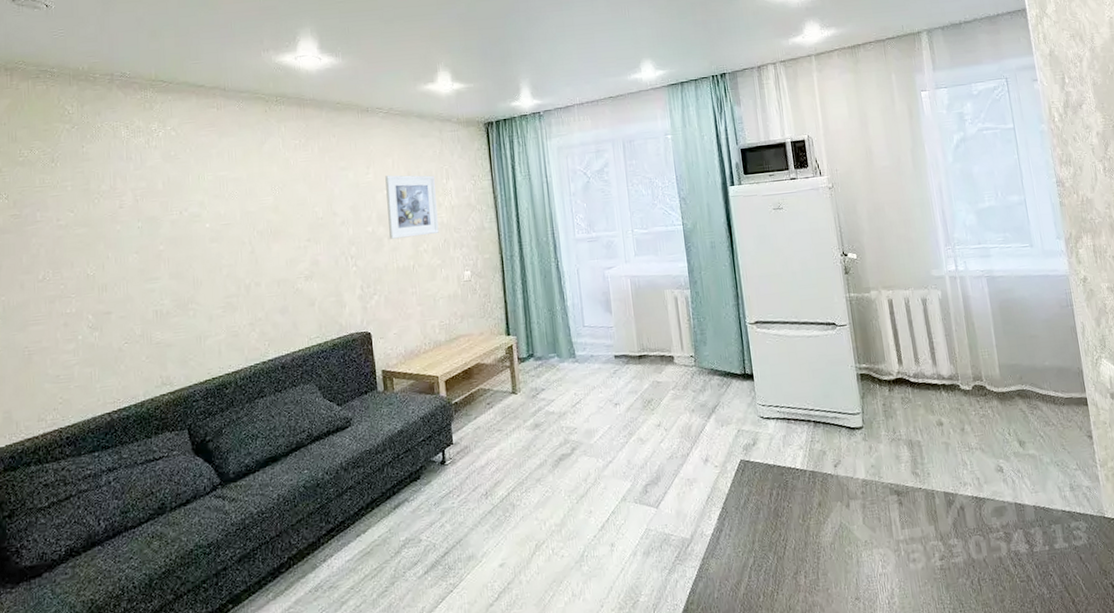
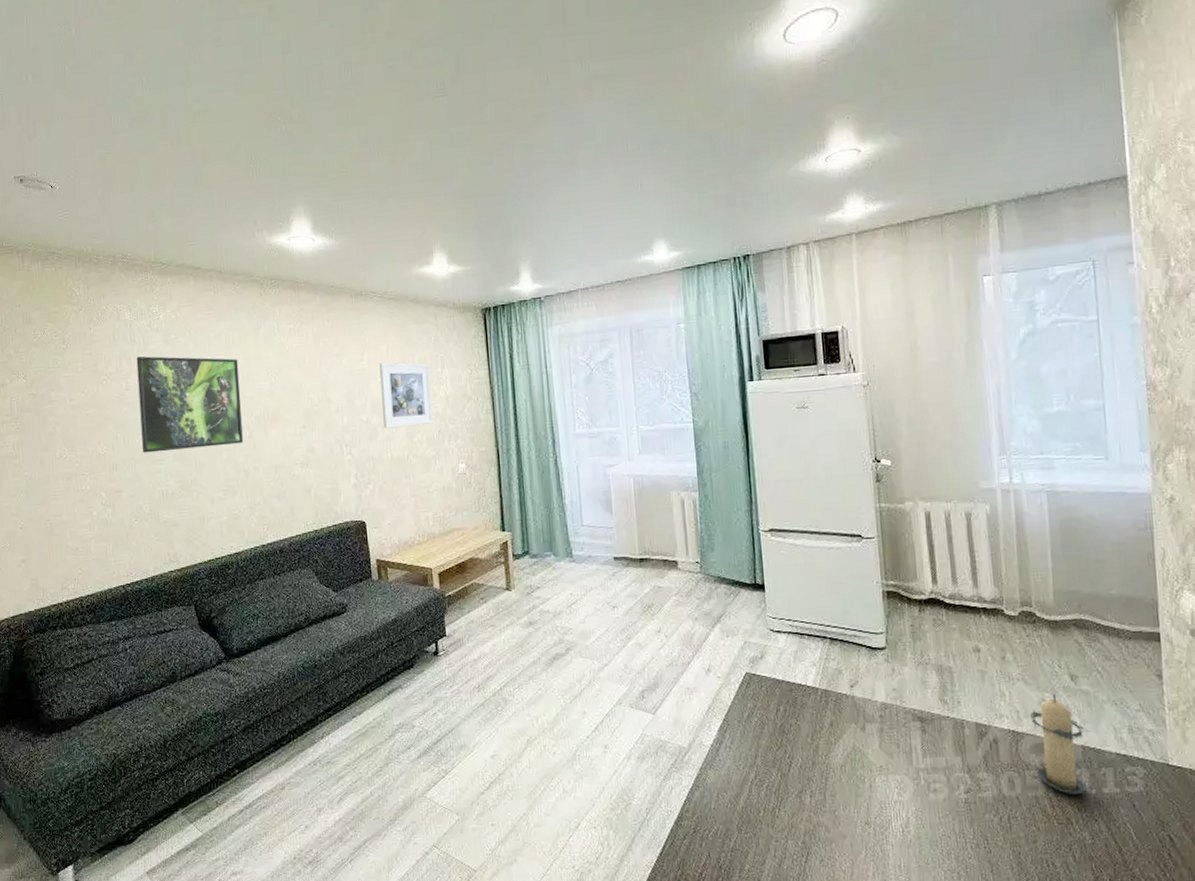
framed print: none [132,173,245,272] -> present [136,356,243,453]
candle: none [989,459,1041,553] -> present [1030,694,1086,795]

